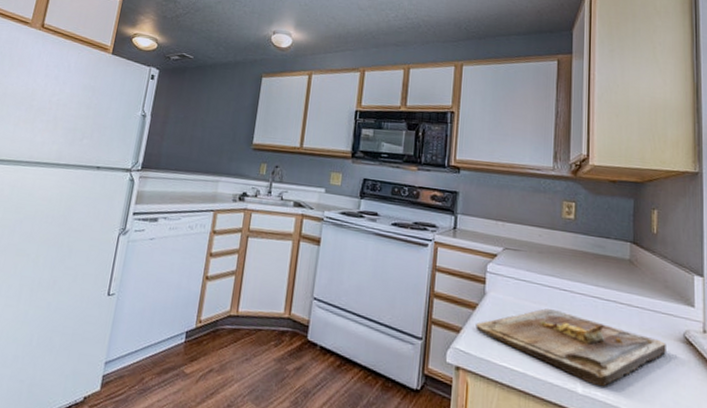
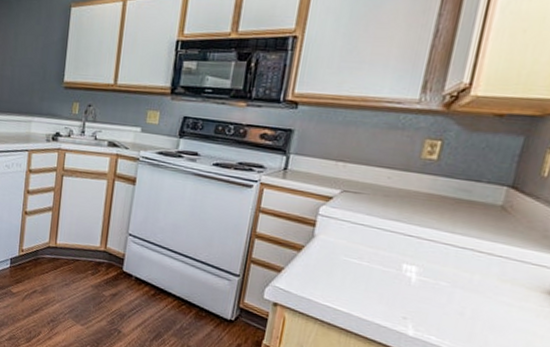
cutting board: present [476,308,666,387] -> none [299,253,530,332]

